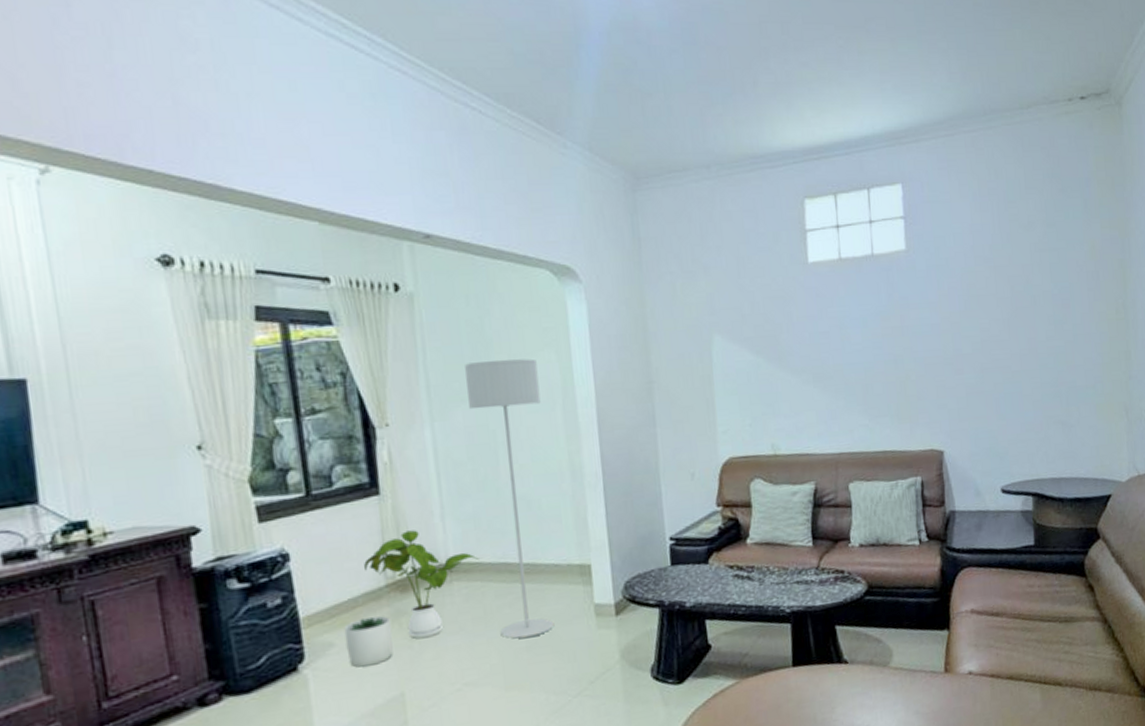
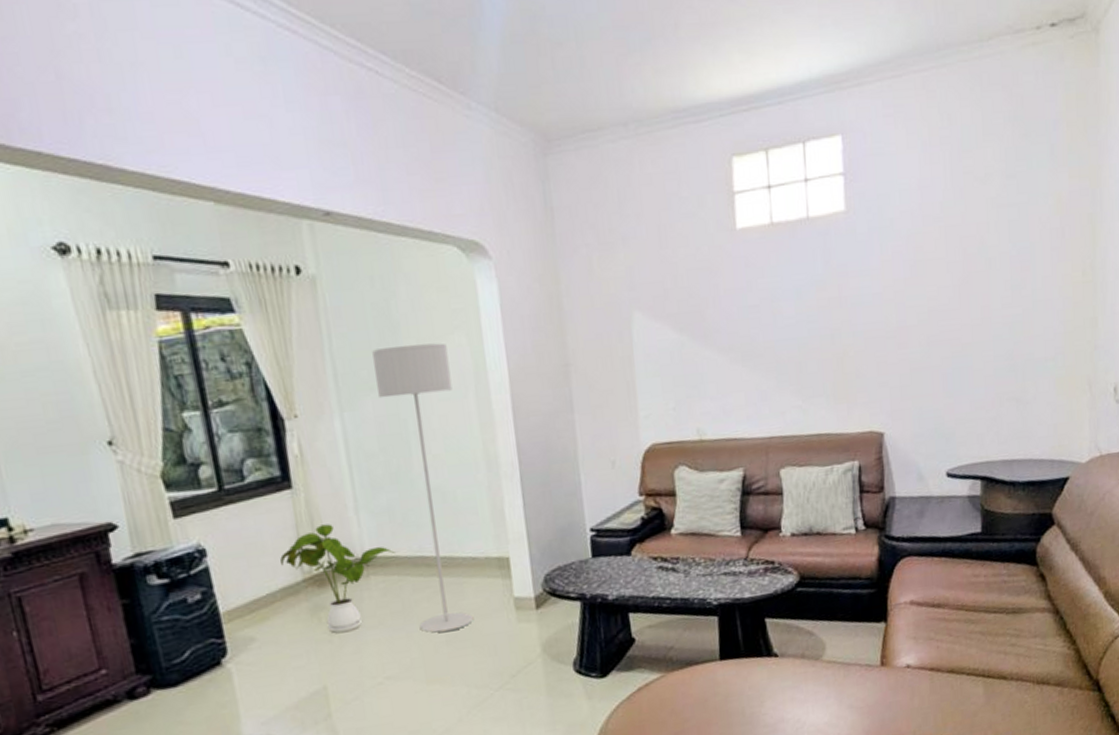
planter: present [344,615,393,668] -> none [264,610,314,662]

